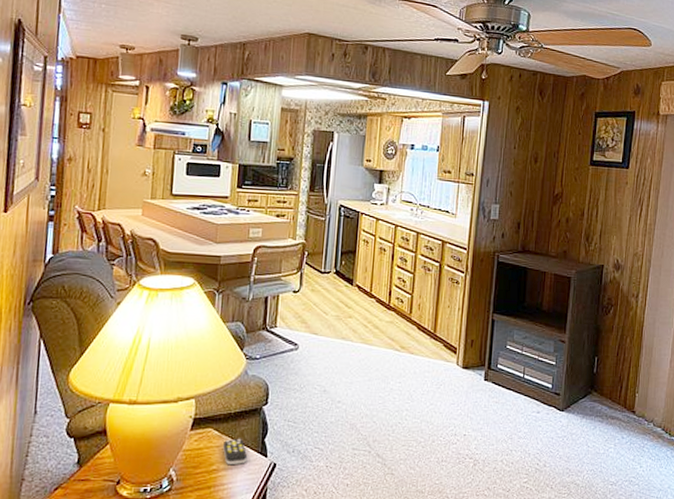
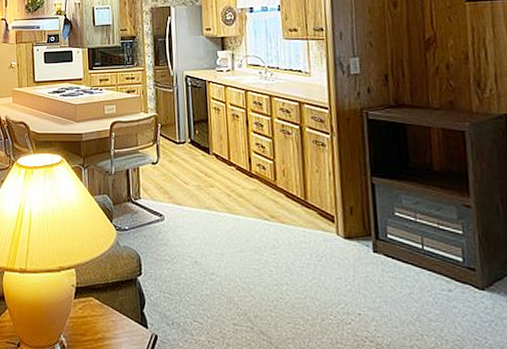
remote control: present [223,439,248,466] -> none [105,308,129,335]

